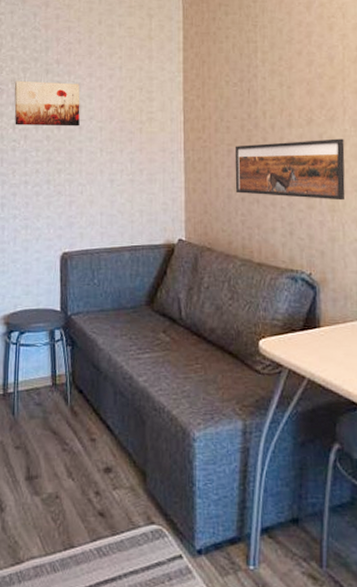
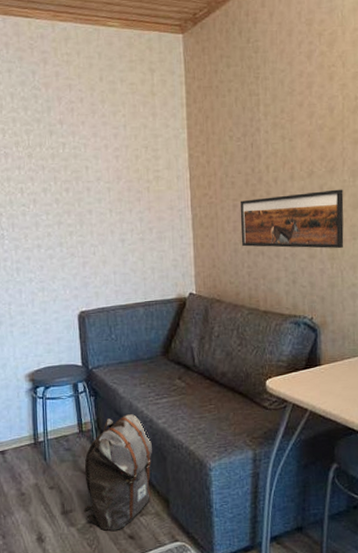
wall art: present [14,80,80,127] -> none [18,143,88,190]
backpack: none [50,369,130,505] -> present [84,414,152,531]

